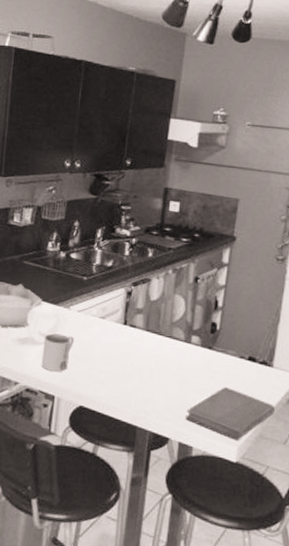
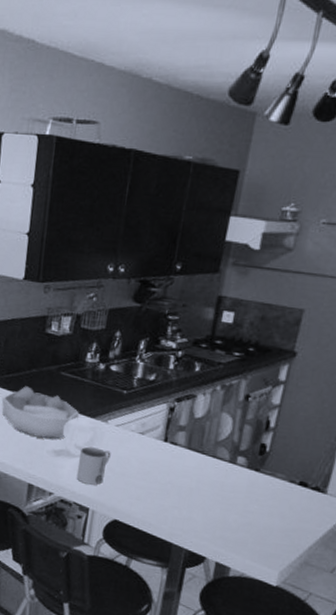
notebook: present [185,387,275,440] -> none [224,511,324,565]

